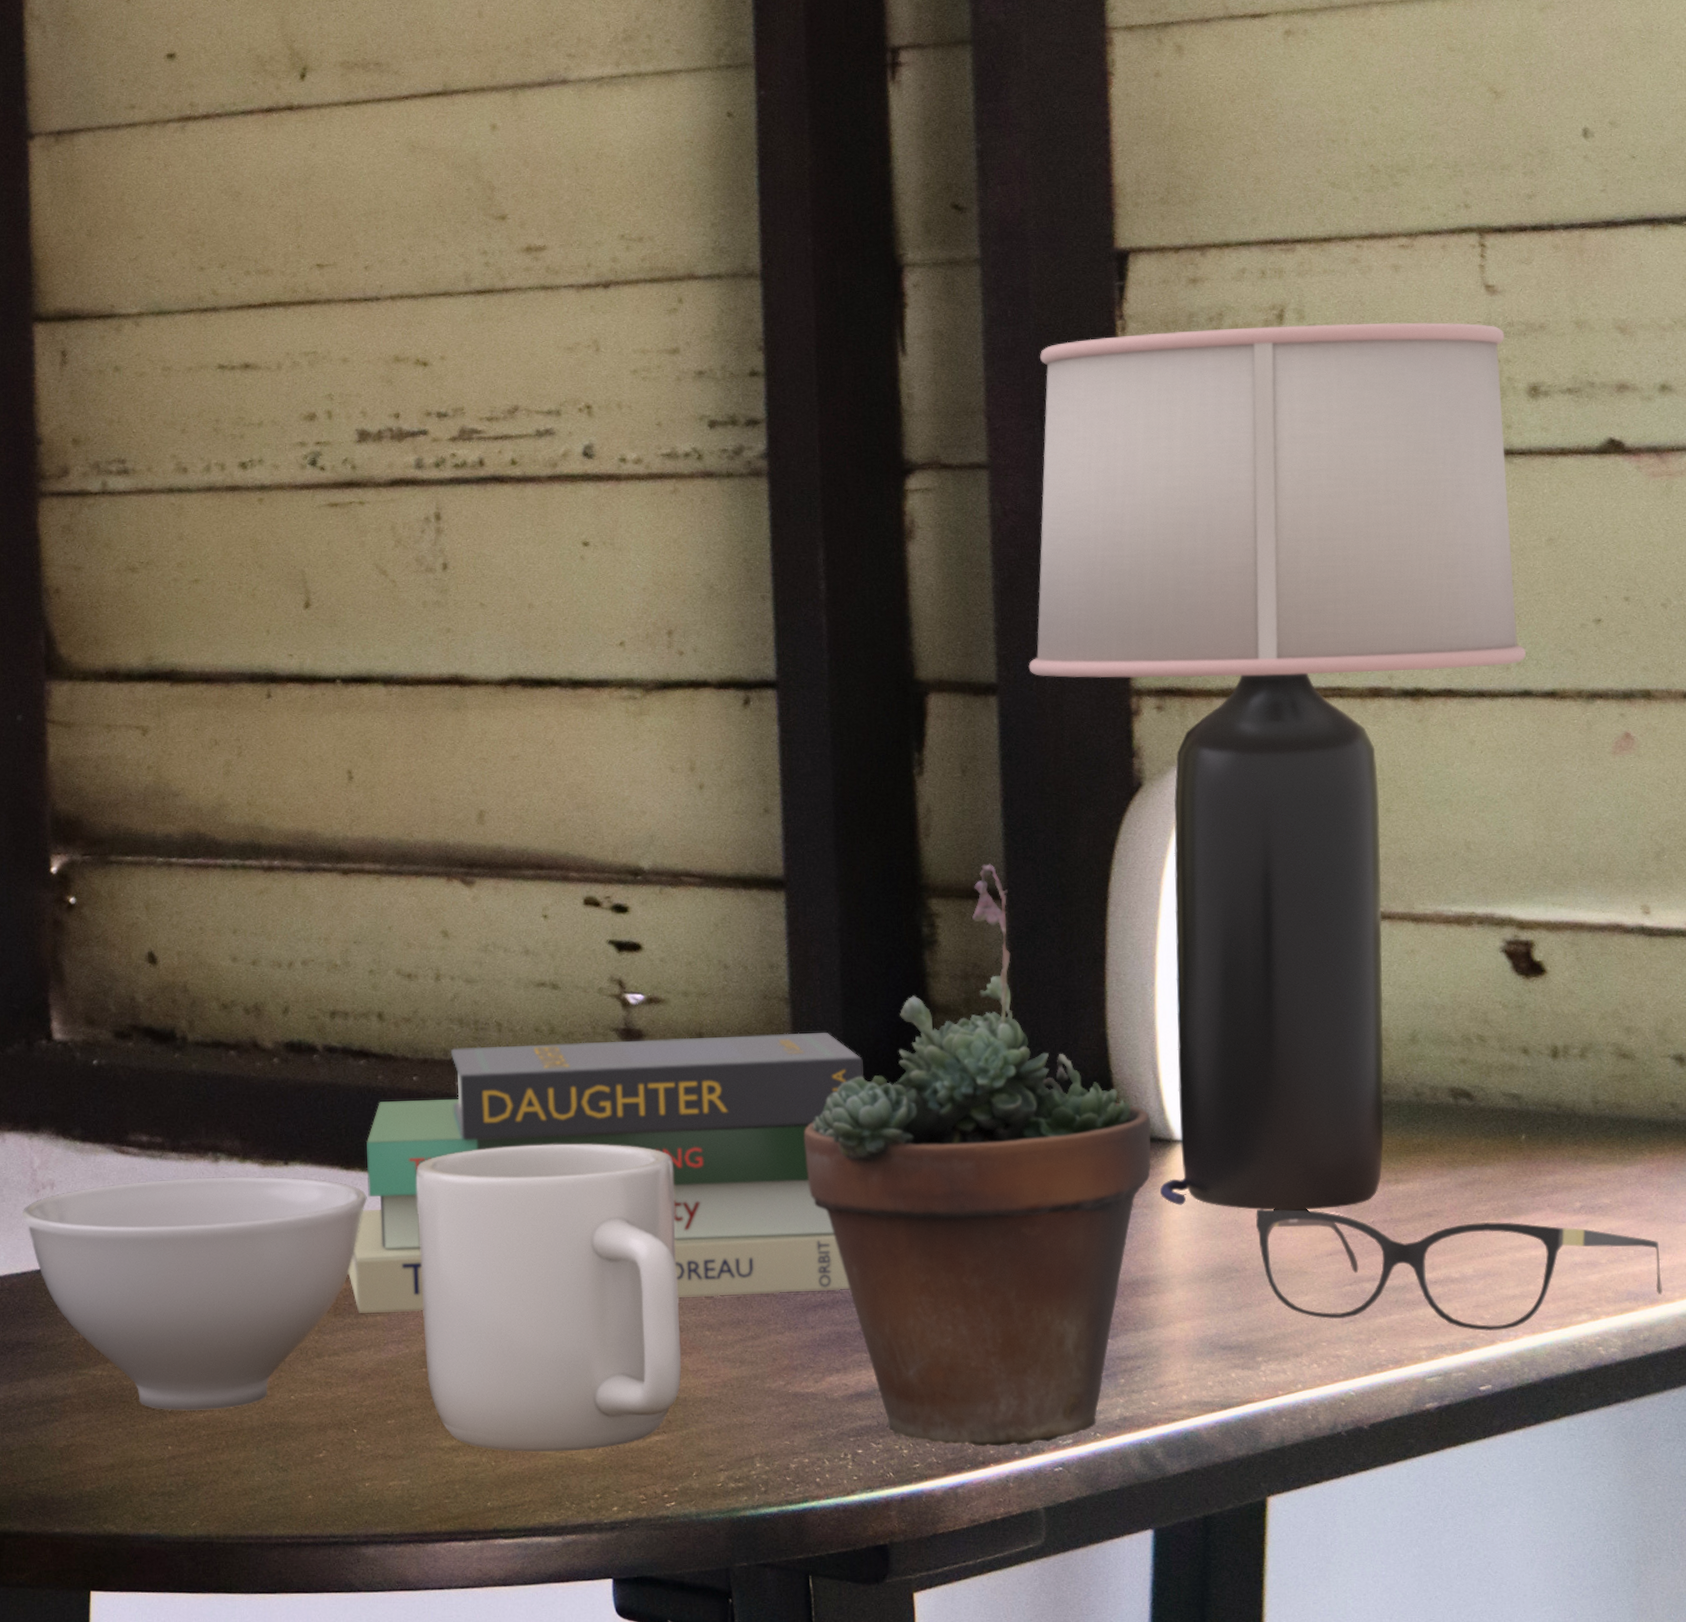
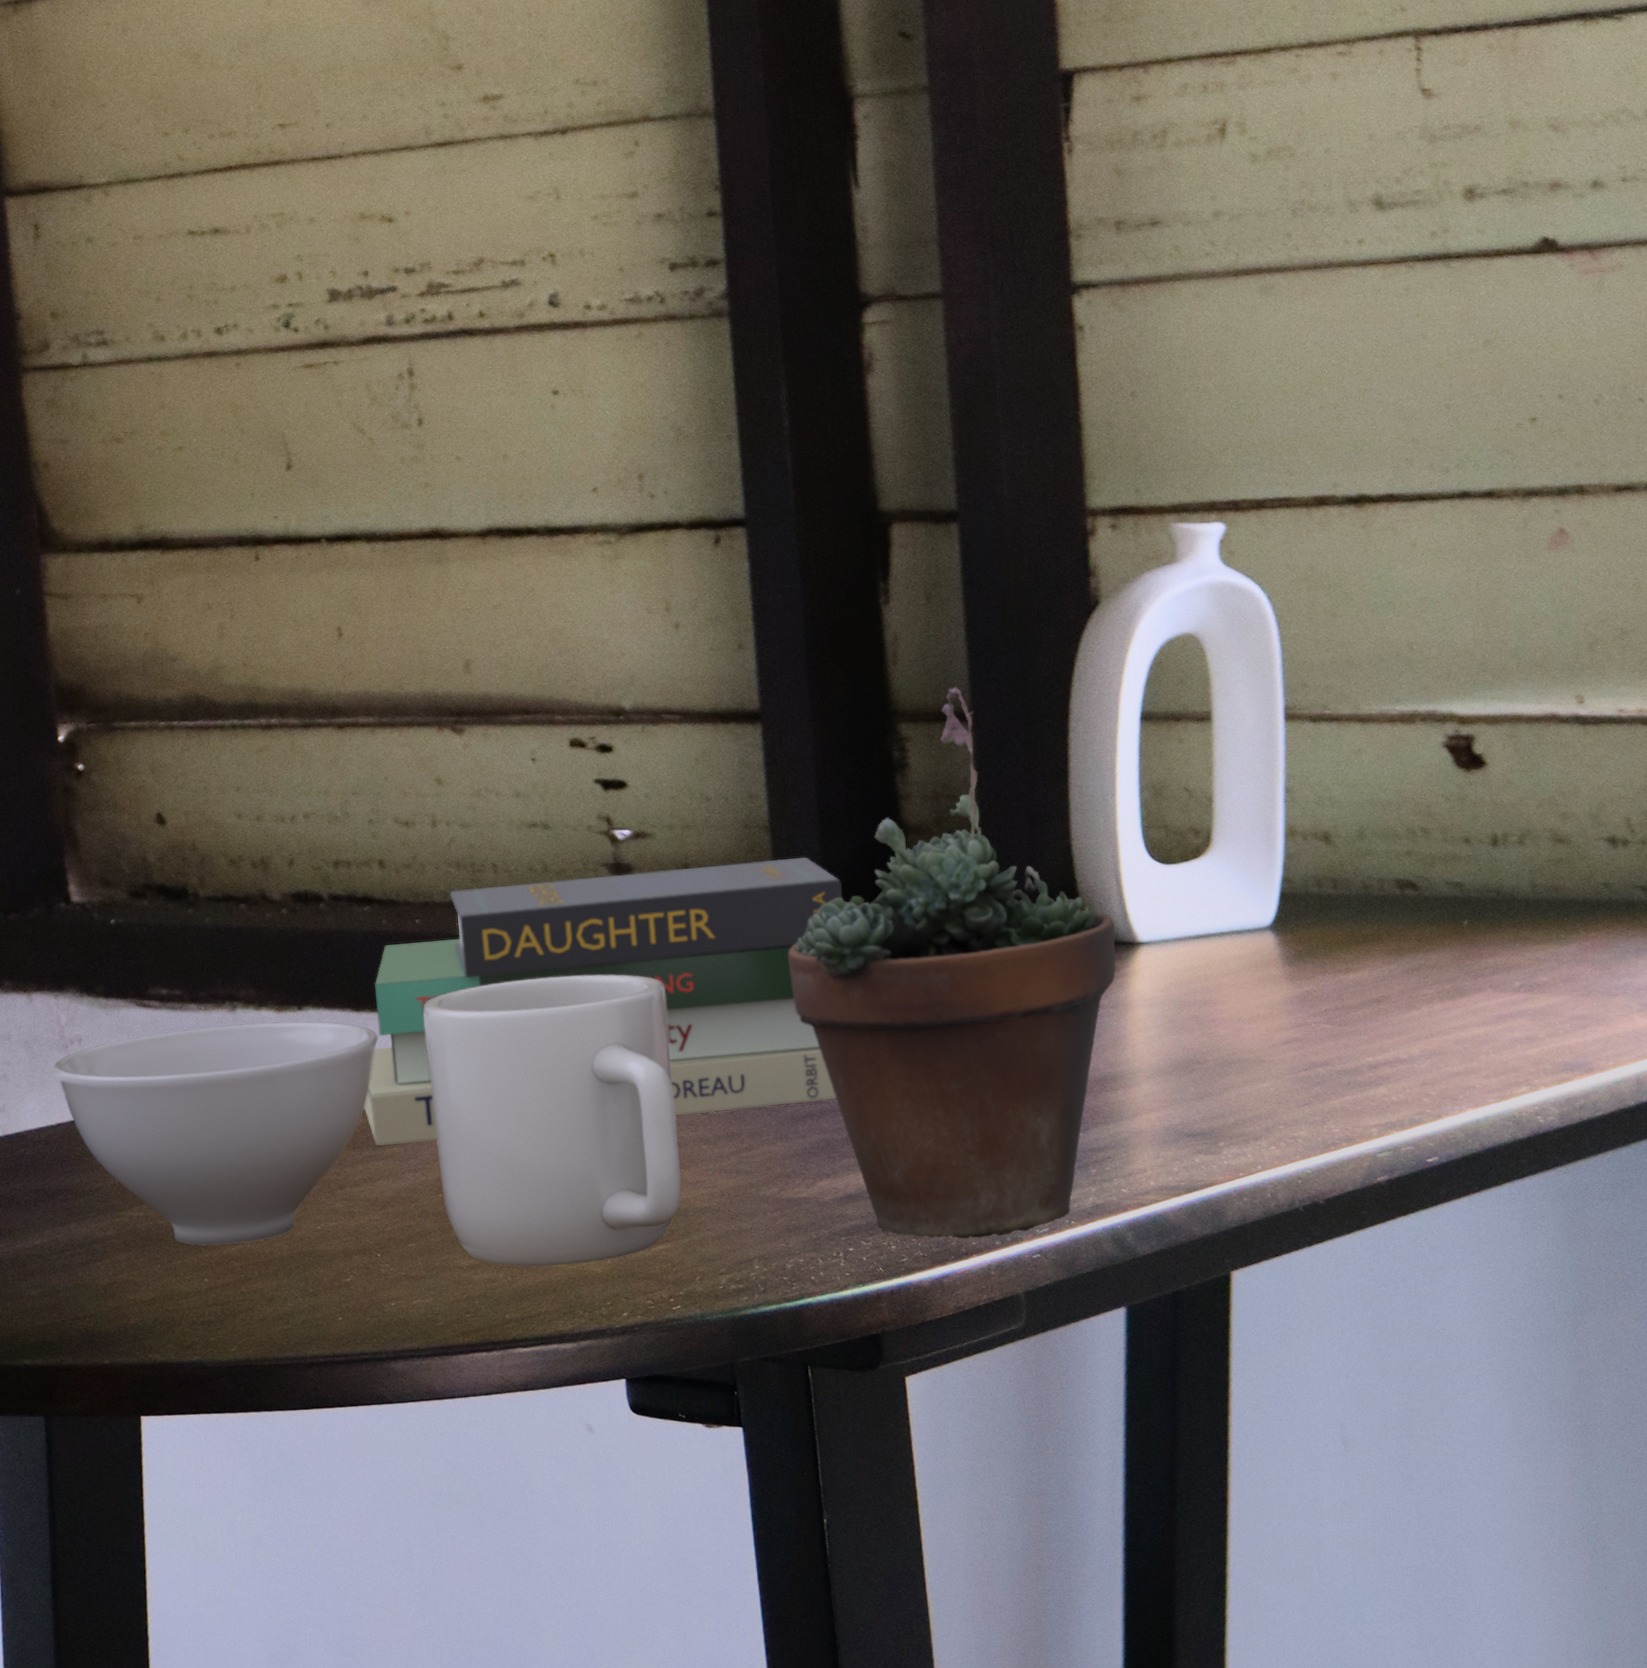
table lamp: present [1028,322,1527,1210] -> none [987,128,1465,1005]
spectacles: present [1256,1209,1663,1332] -> none [1215,1002,1597,1107]

